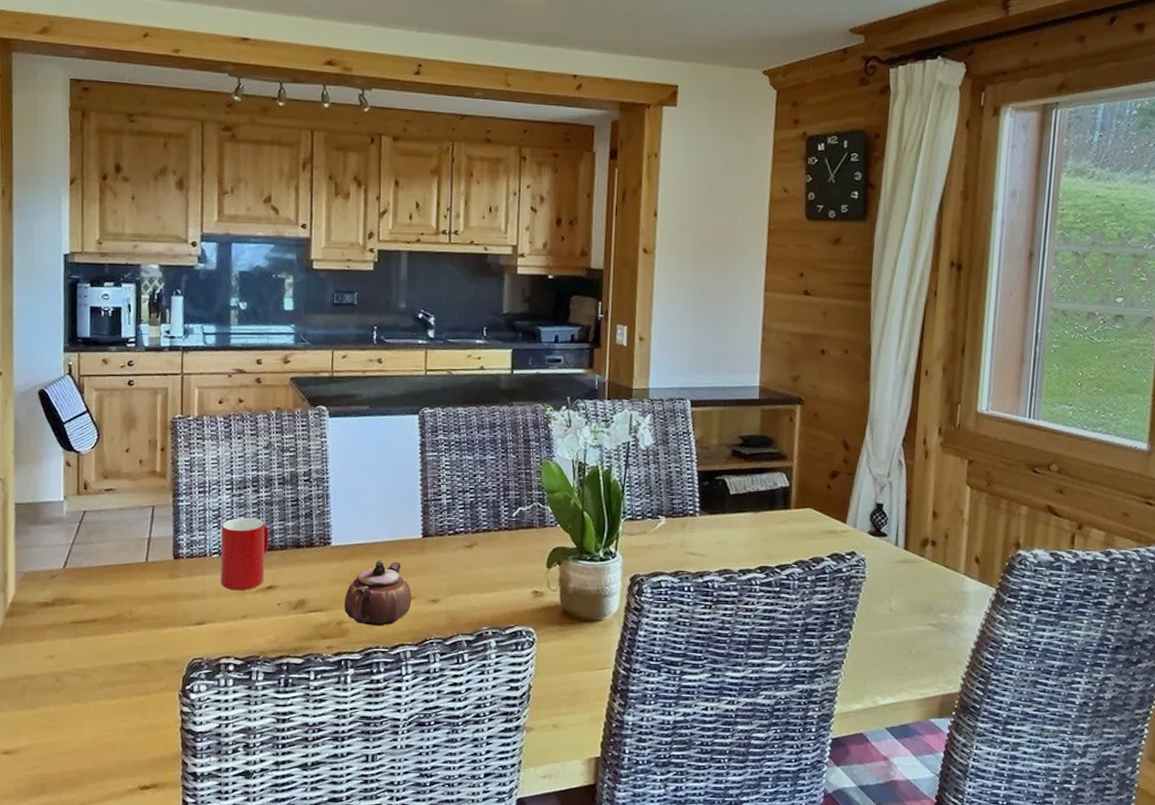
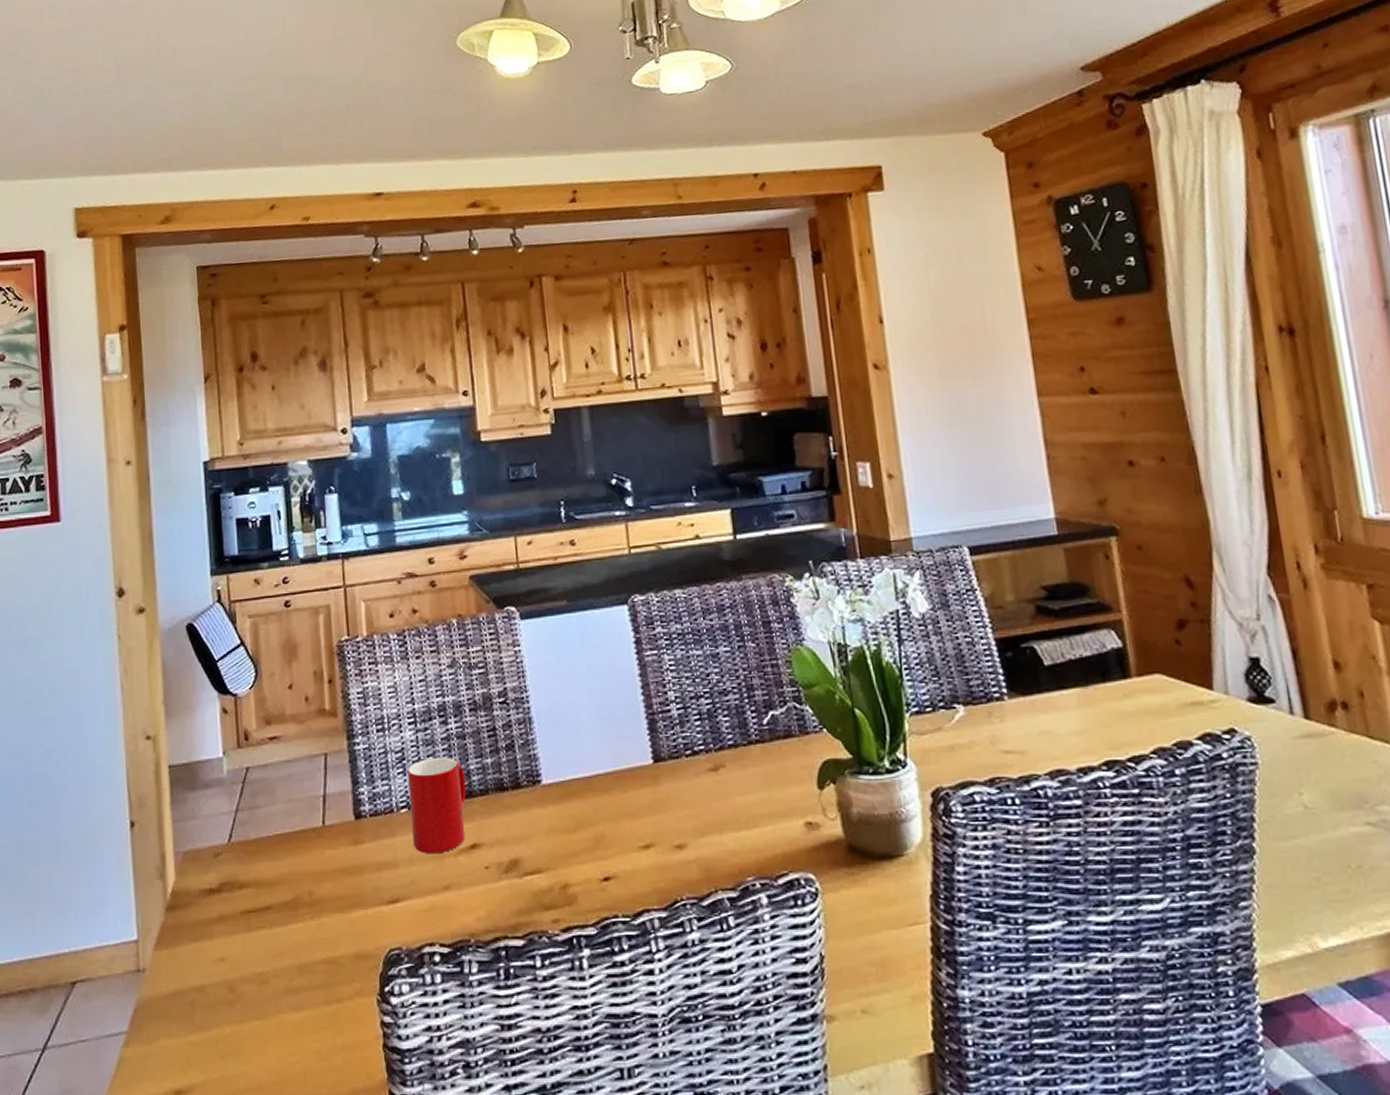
teapot: present [344,559,412,626] -> none [566,796,651,888]

